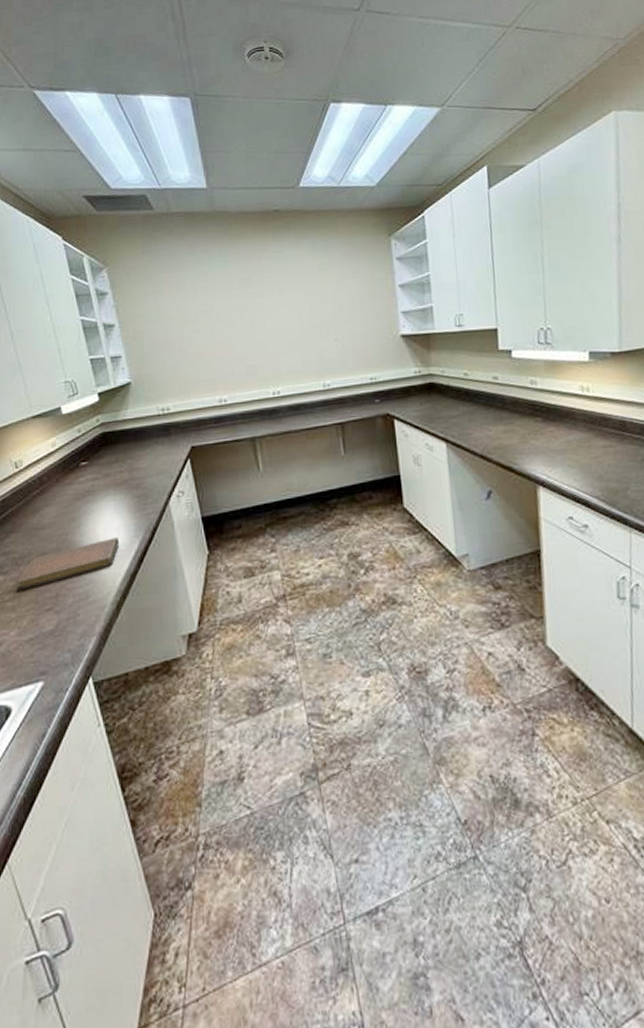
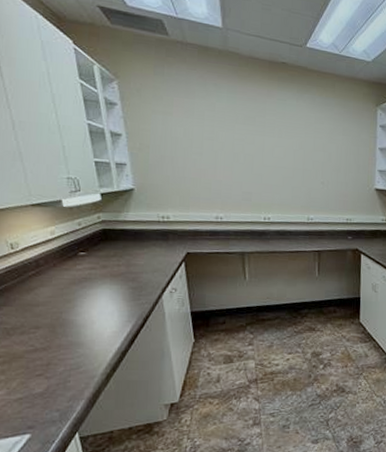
notebook: present [16,537,120,590] -> none [7,320,113,356]

